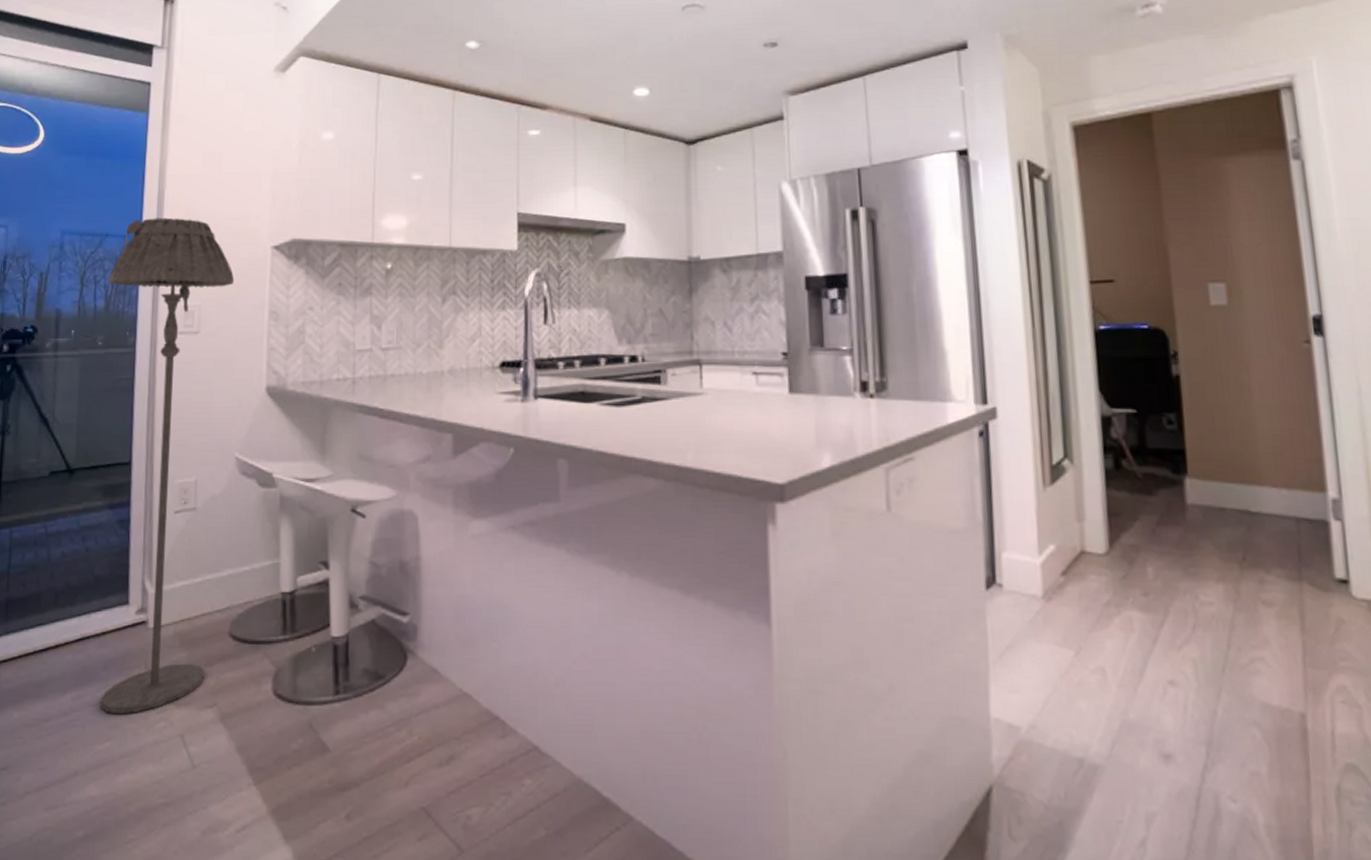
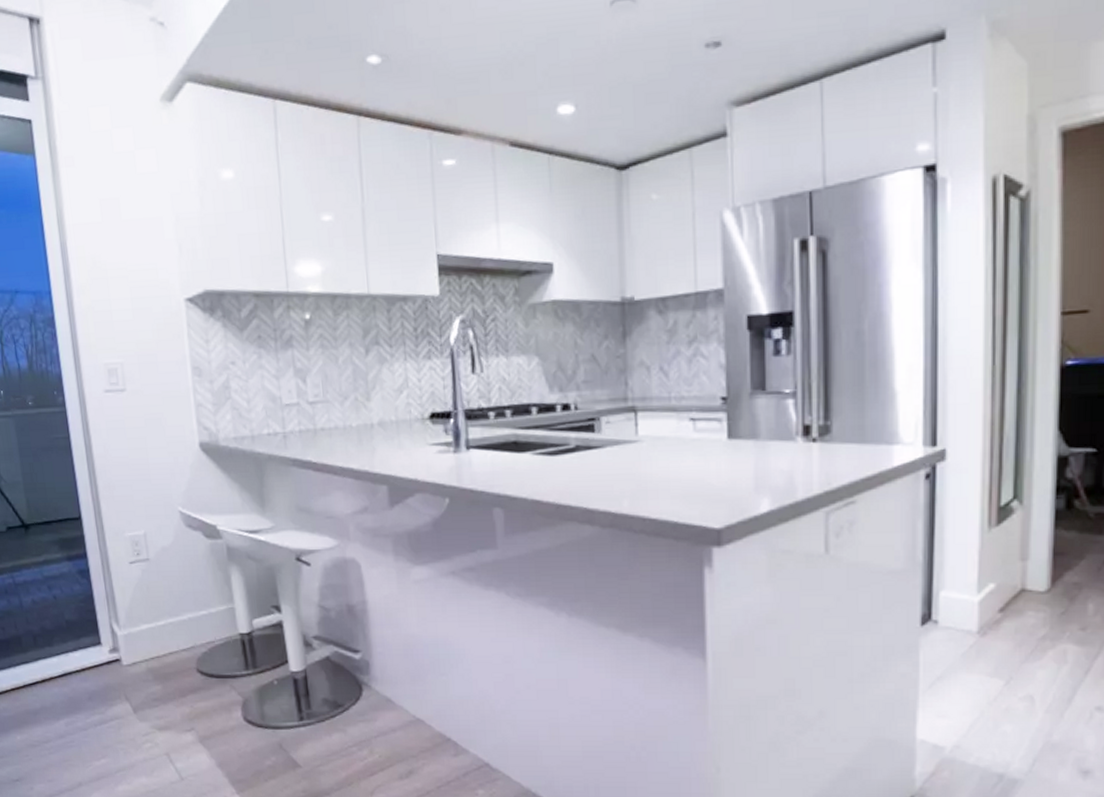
floor lamp: present [100,217,235,715] -> none [26,271,180,737]

